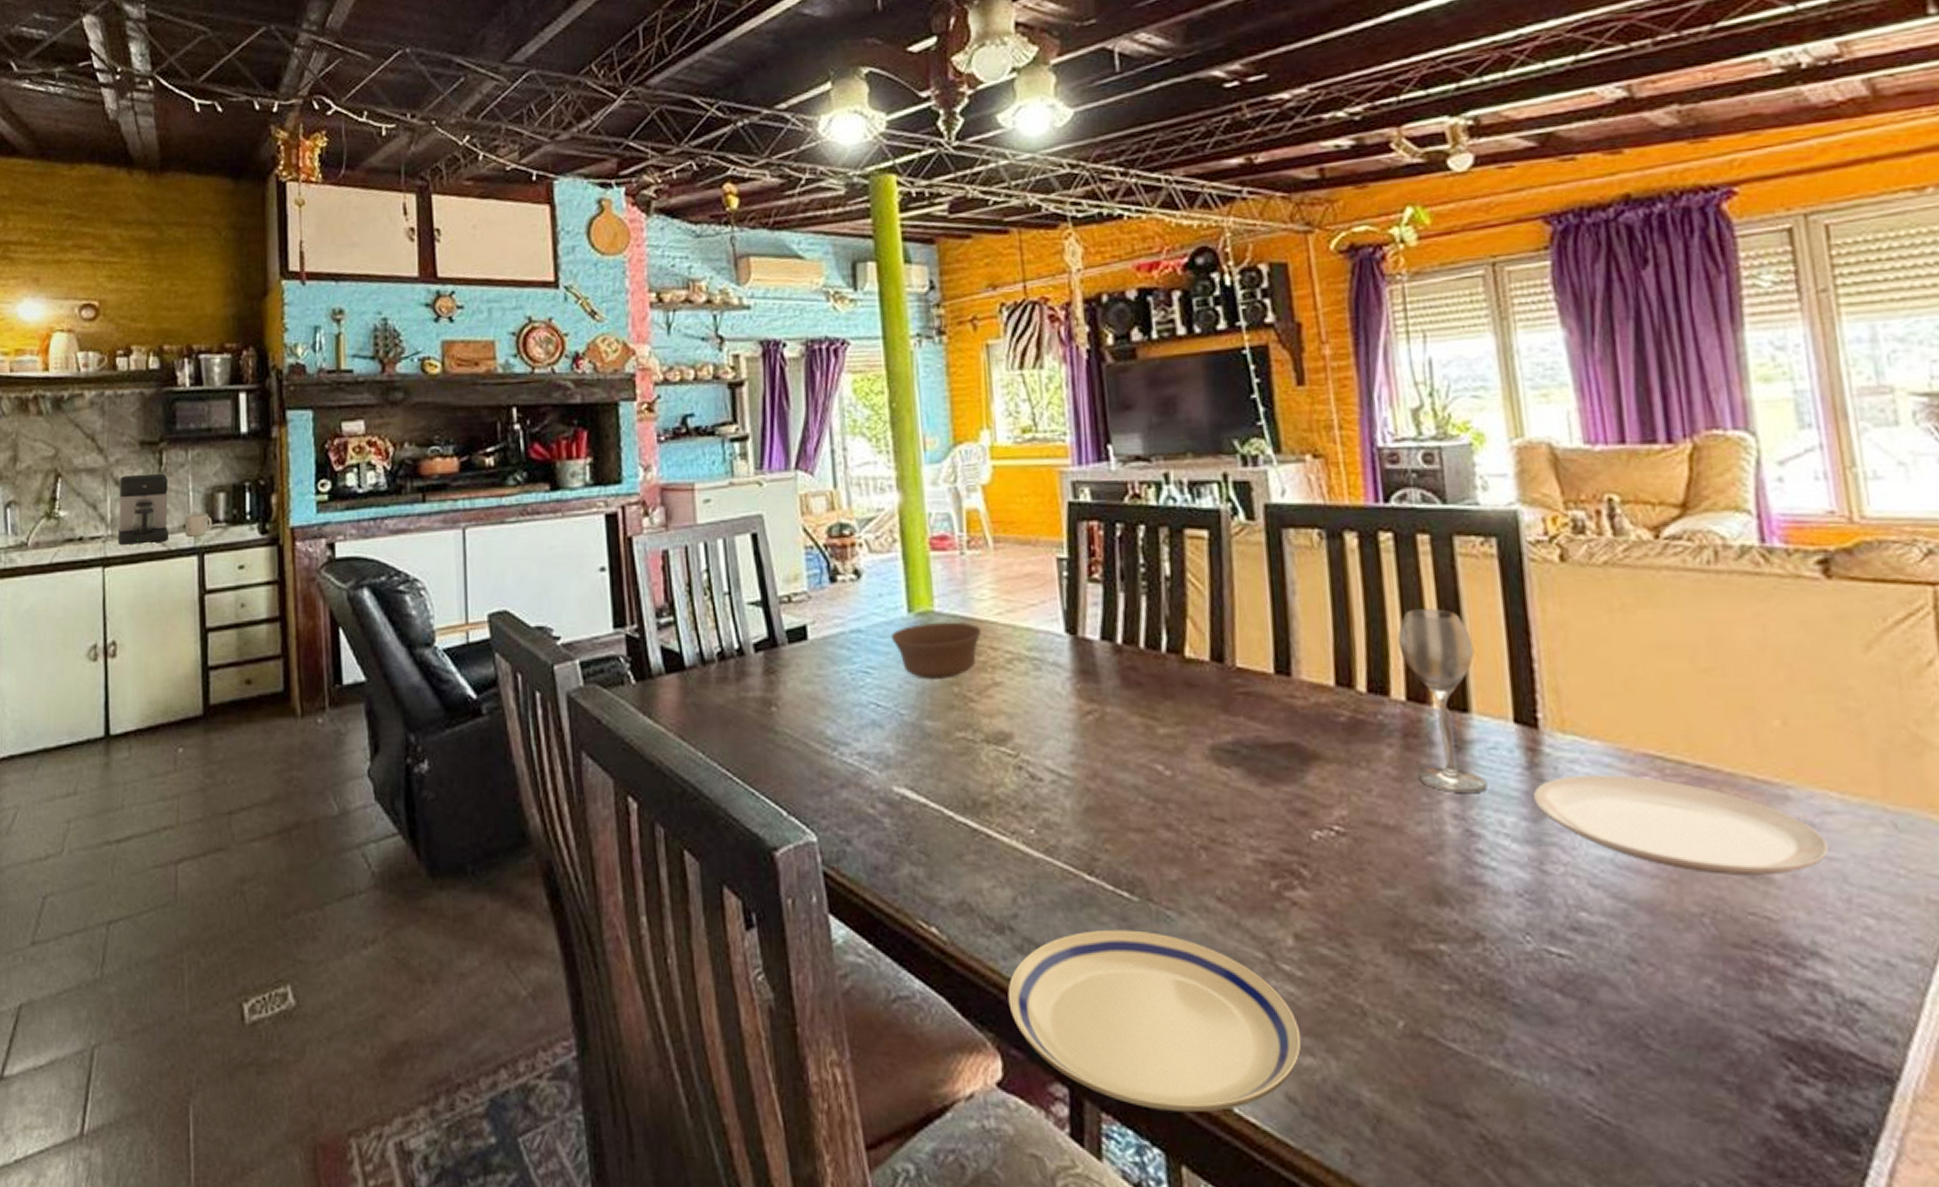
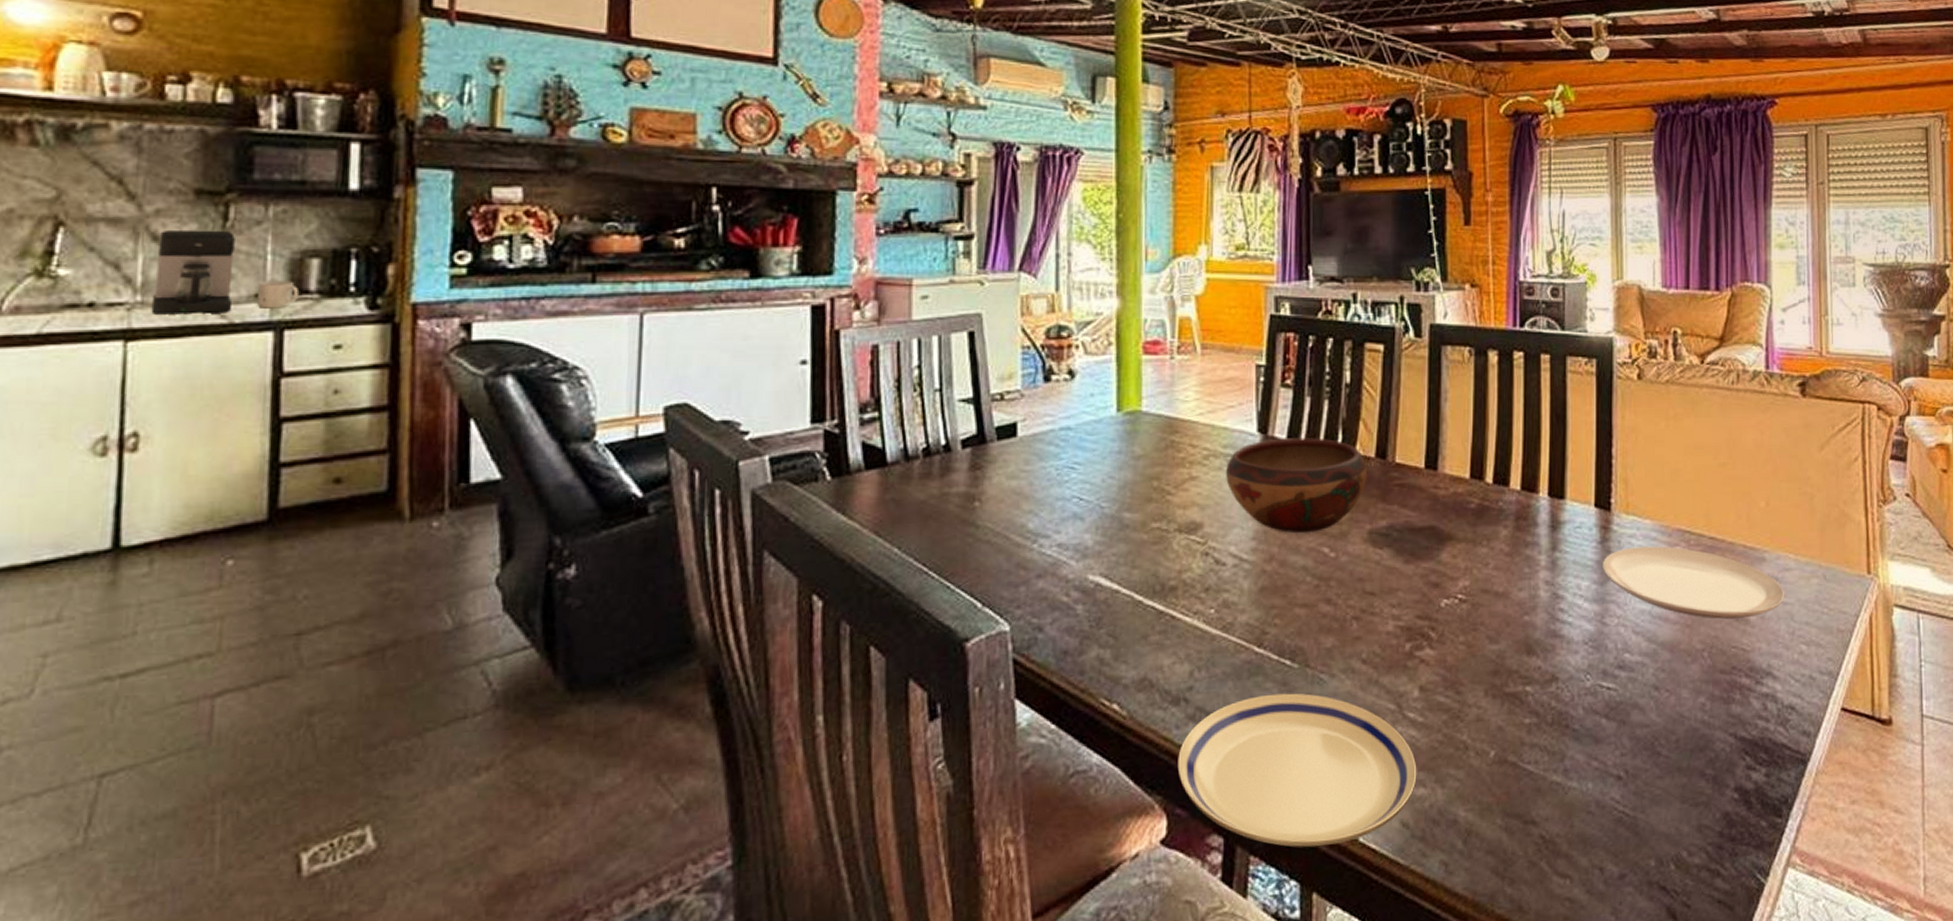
bowl: present [890,622,981,679] -> none [1098,421,1183,474]
decorative bowl: none [1033,638,1203,746] -> present [1226,438,1368,533]
wineglass: present [1397,609,1487,792] -> none [1519,415,1573,564]

